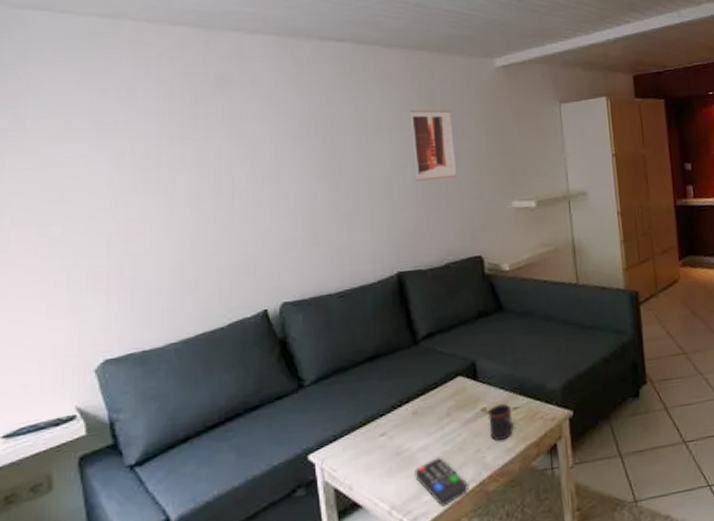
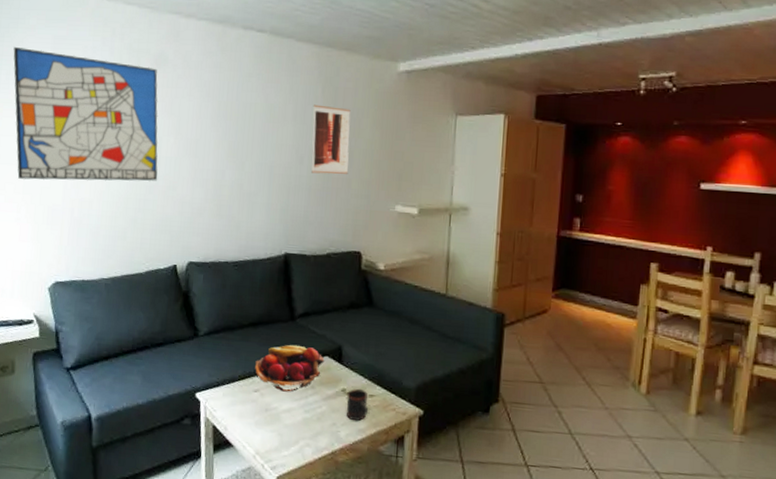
wall art: none [22,85,233,242] -> present [13,46,158,182]
fruit basket: none [378,370,458,428] -> present [255,344,325,392]
remote control: present [415,457,468,507] -> none [278,421,322,464]

